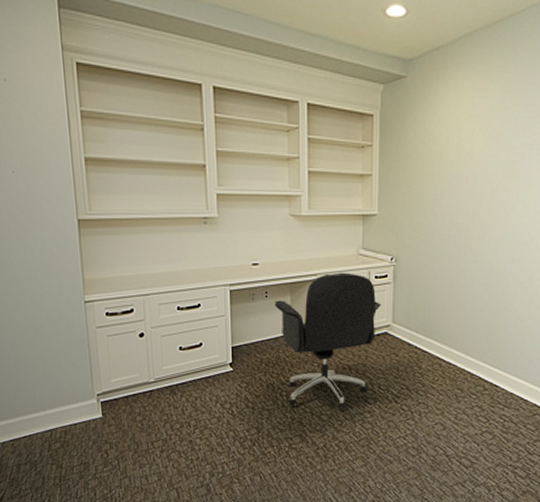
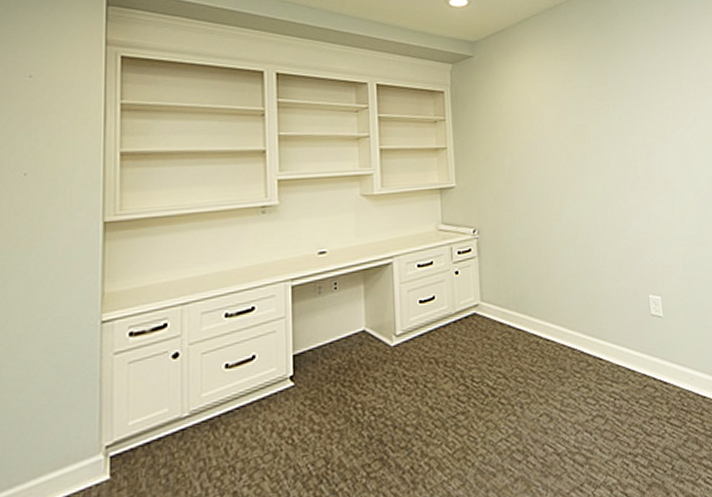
office chair: present [274,272,381,410] -> none [345,251,467,421]

